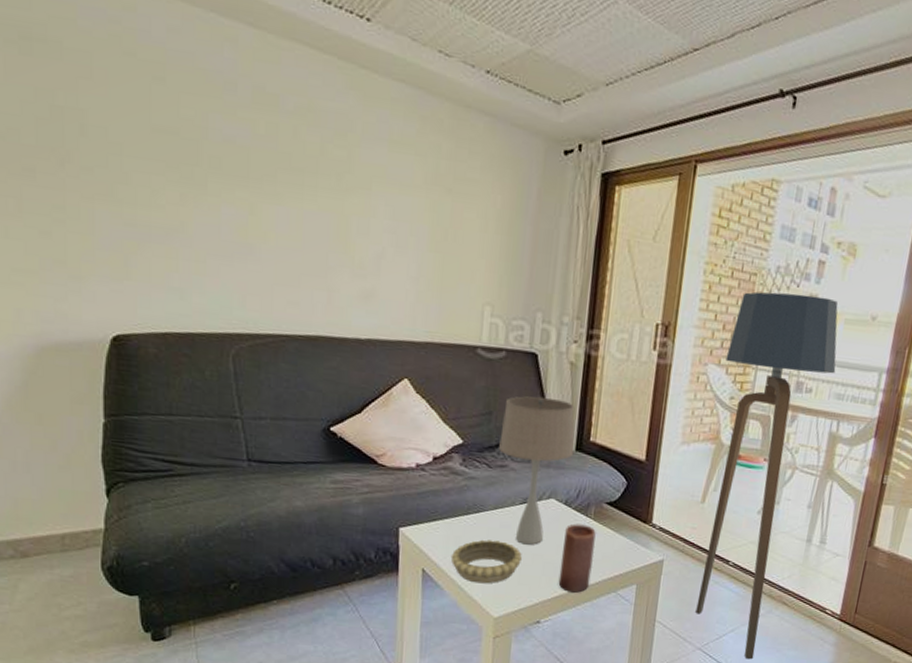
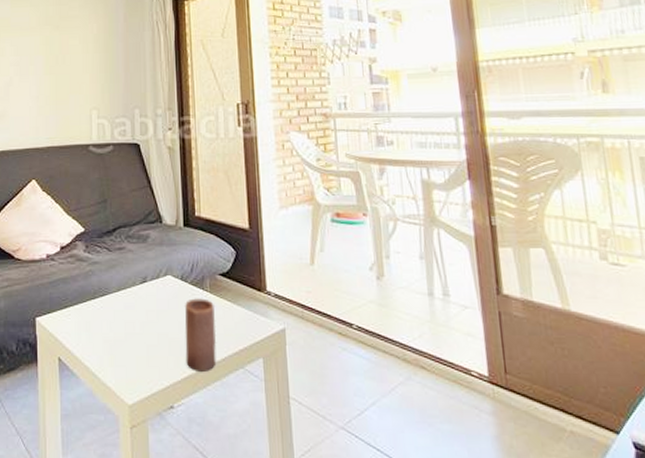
decorative bowl: present [450,539,522,584] -> none [83,322,148,369]
table lamp: present [499,396,575,545] -> none [116,180,183,324]
floor lamp: present [696,291,838,659] -> none [304,59,412,437]

